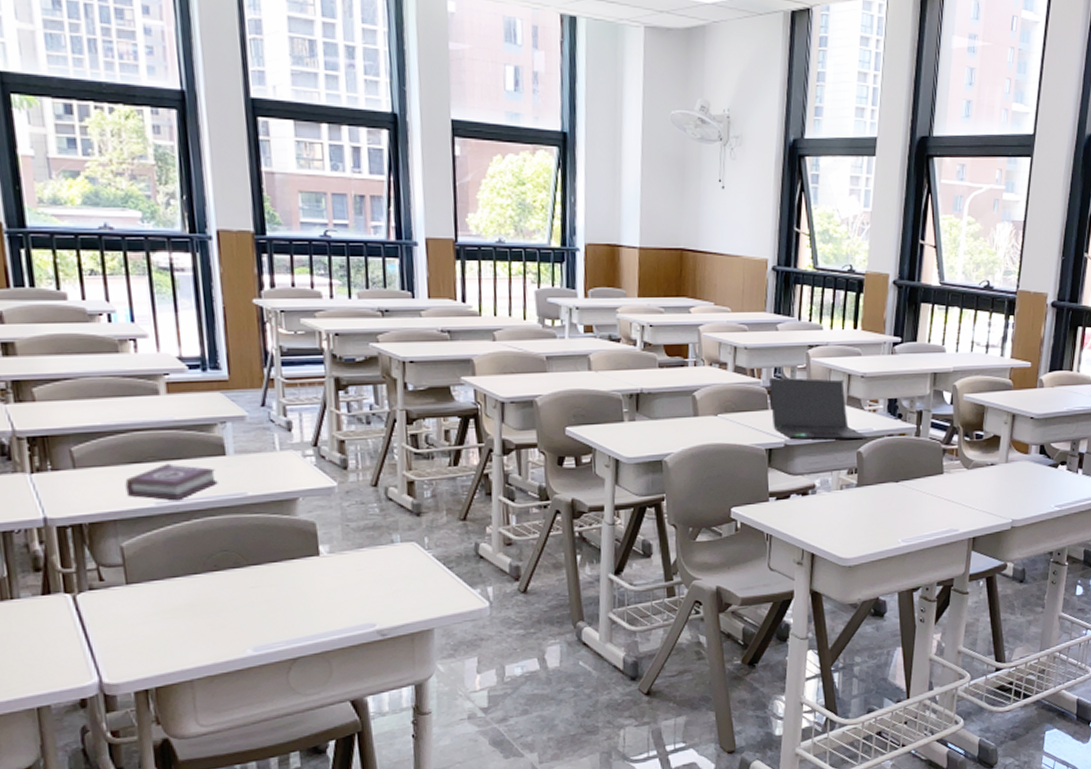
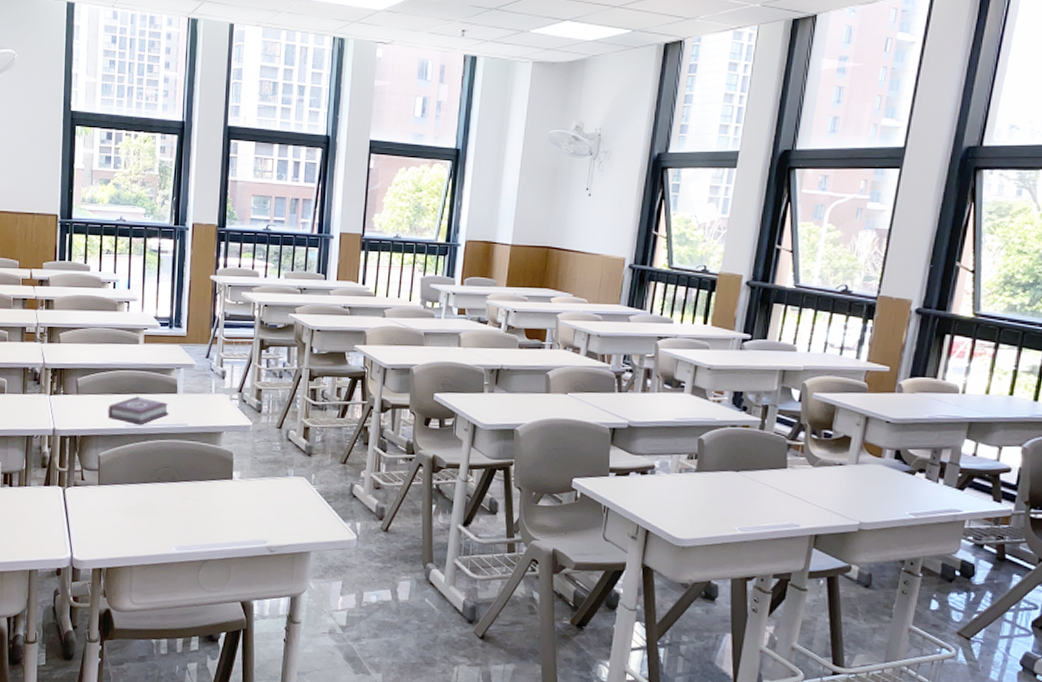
laptop: present [769,377,868,440] -> none [617,363,711,428]

